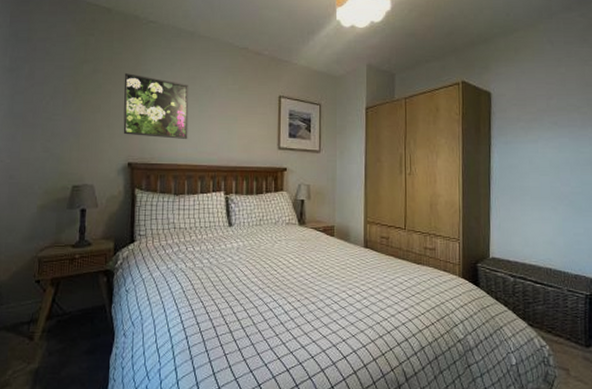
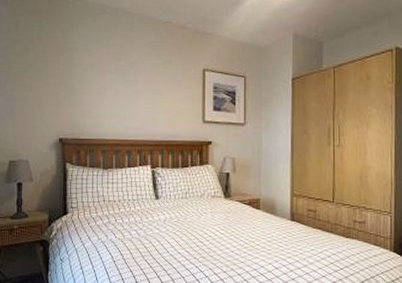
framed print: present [123,73,189,139] -> none [53,52,115,115]

